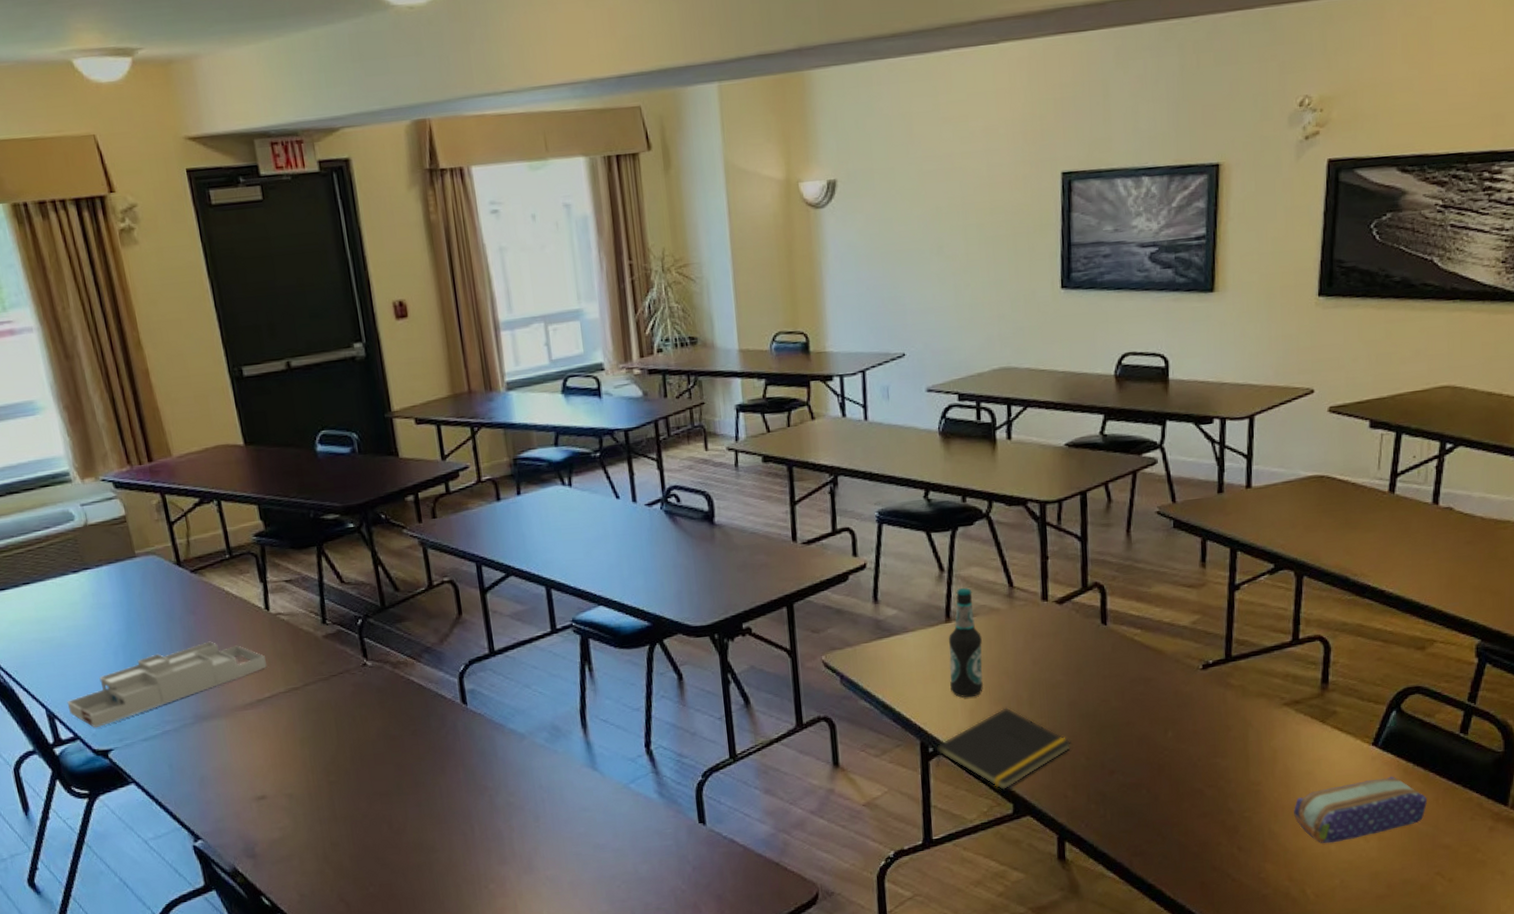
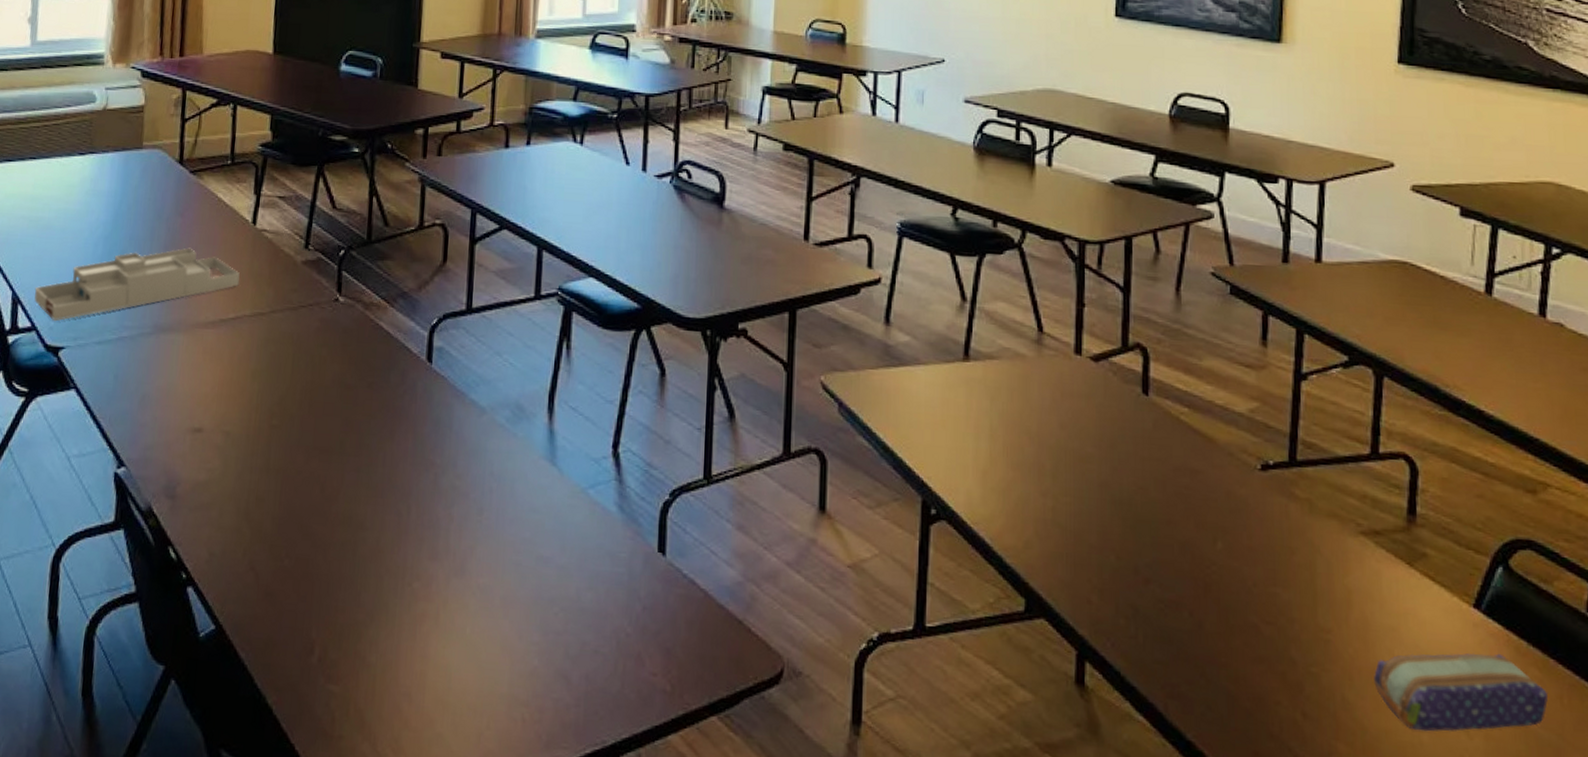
notepad: present [936,708,1071,791] -> none [938,475,1100,580]
bottle: present [948,588,984,698] -> none [962,324,1003,456]

